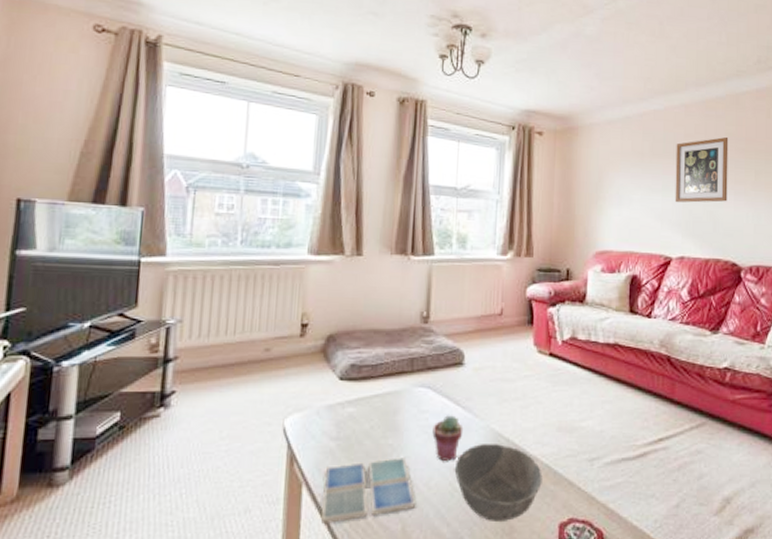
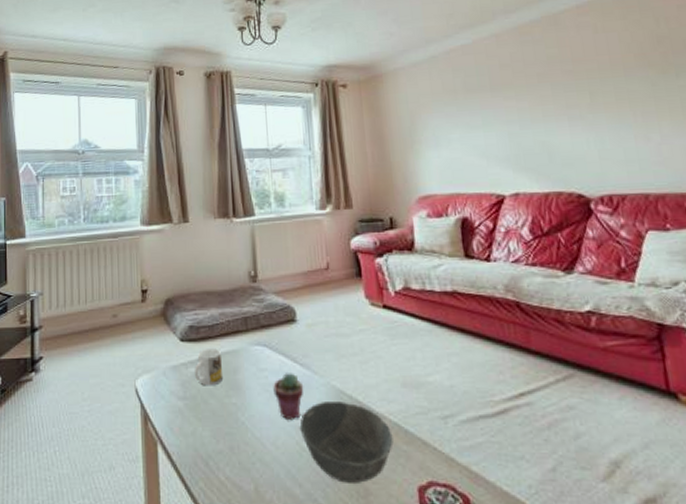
drink coaster: present [321,458,415,524] -> none [176,416,265,482]
mug: none [350,388,382,427] -> present [194,348,222,386]
wall art: present [675,136,729,203] -> none [491,60,561,136]

